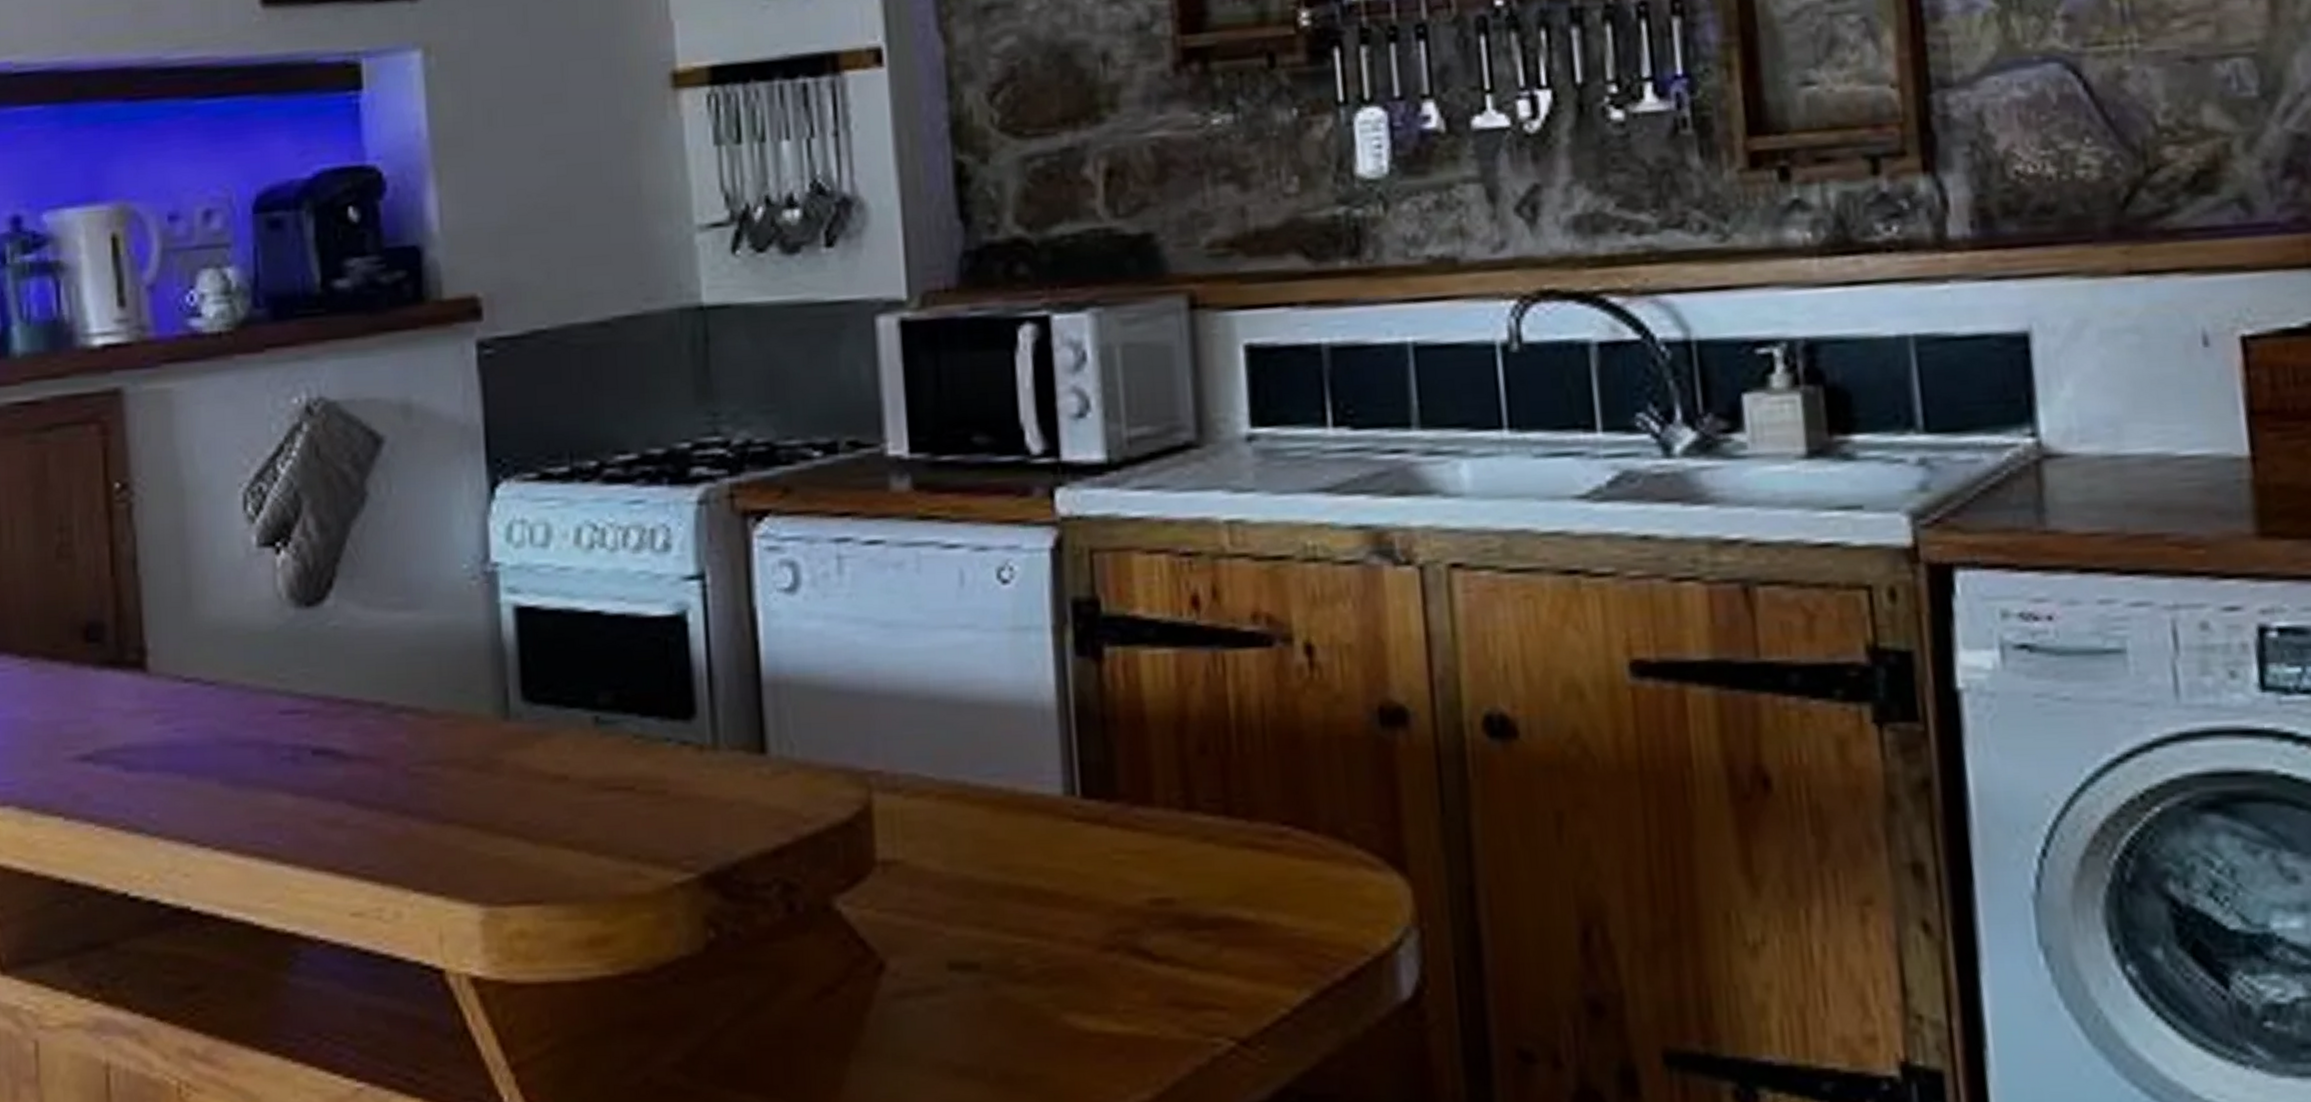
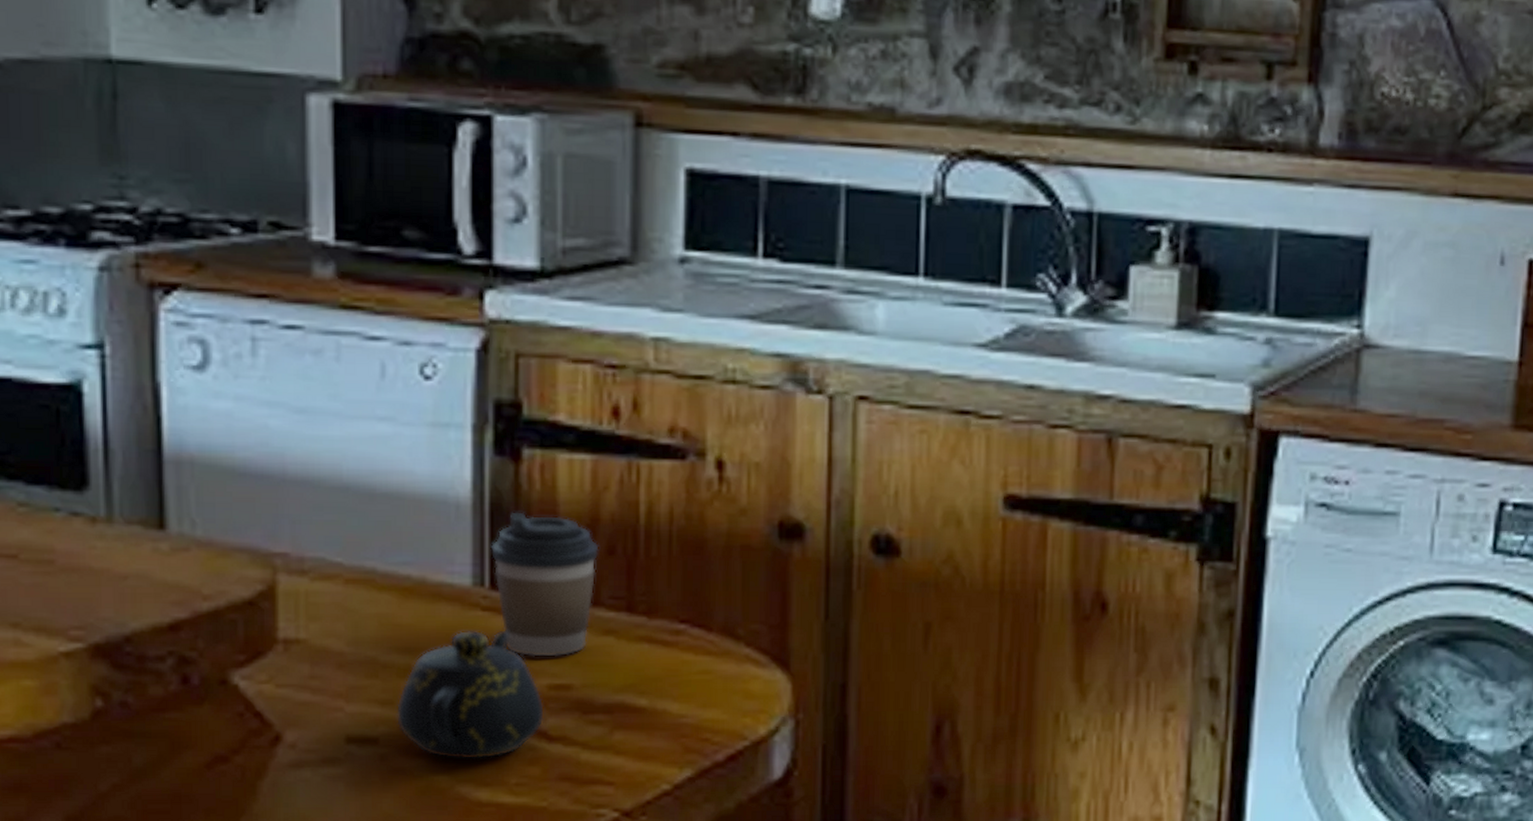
teapot: none [996,842,1148,985] -> present [397,630,544,760]
coffee cup: none [1080,713,1190,869] -> present [491,512,599,657]

